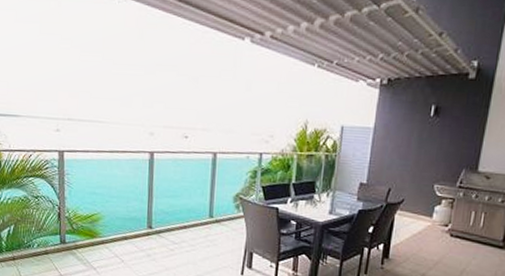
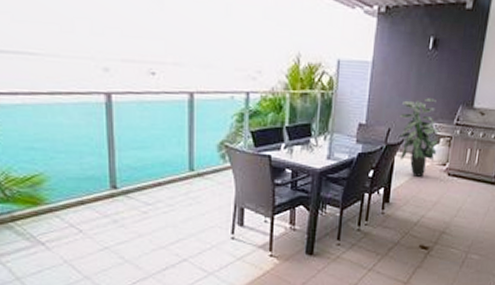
indoor plant: none [398,161,441,236] -> present [398,98,439,177]

